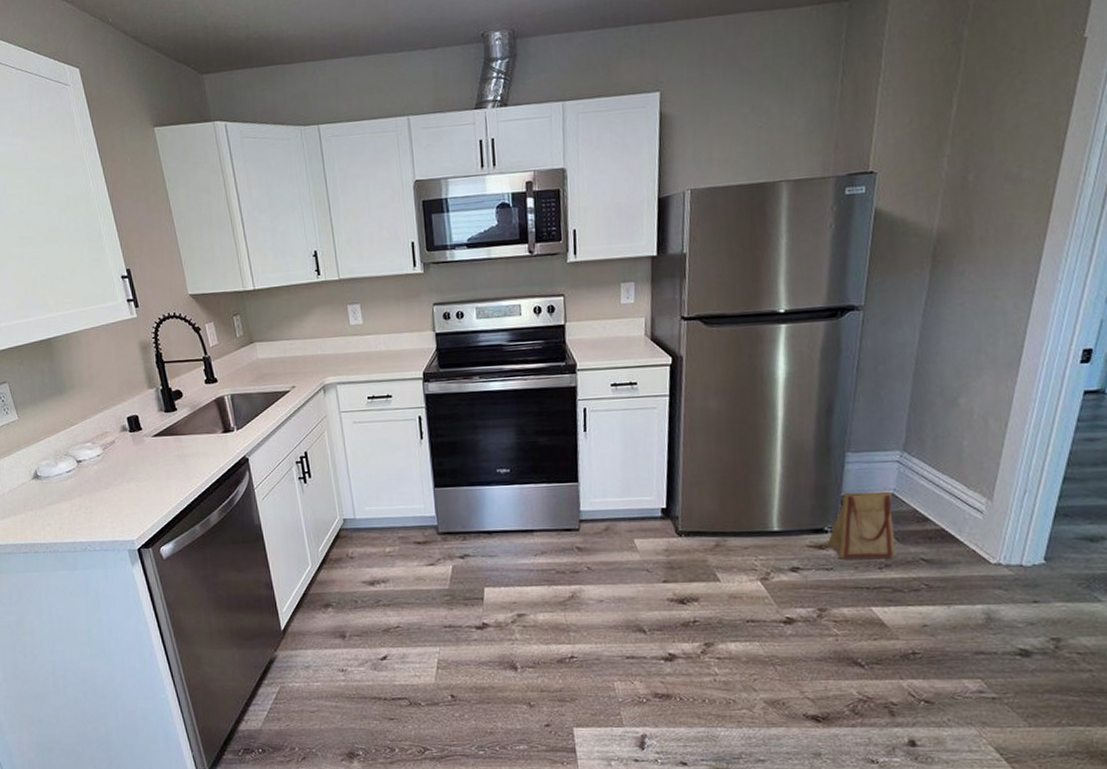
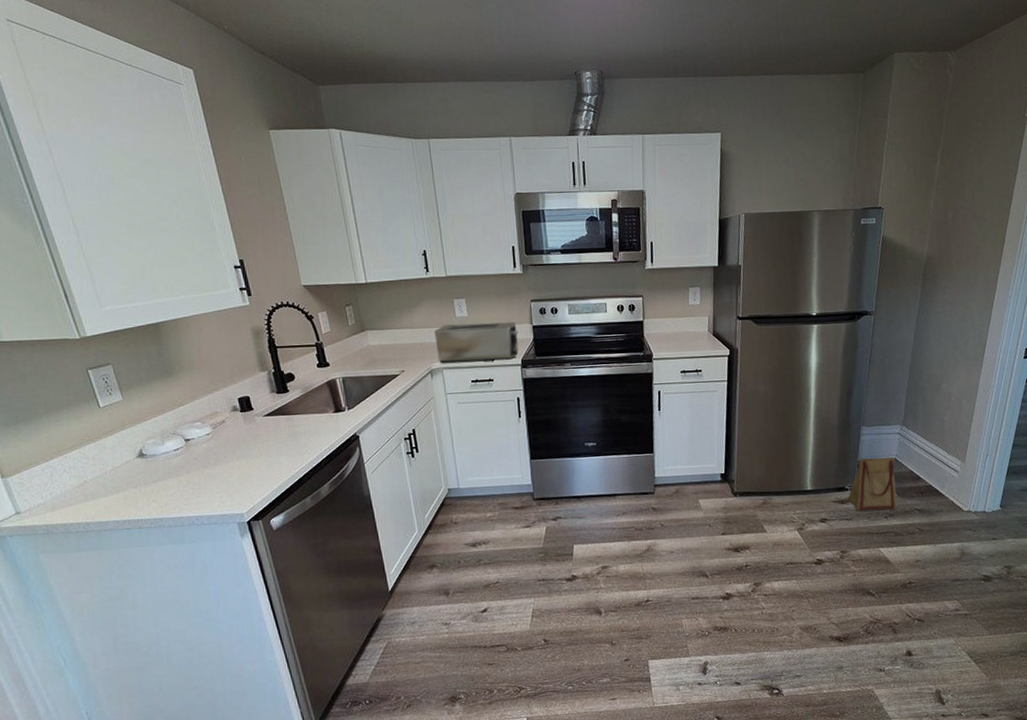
toaster: none [327,329,420,377] -> present [434,322,519,363]

